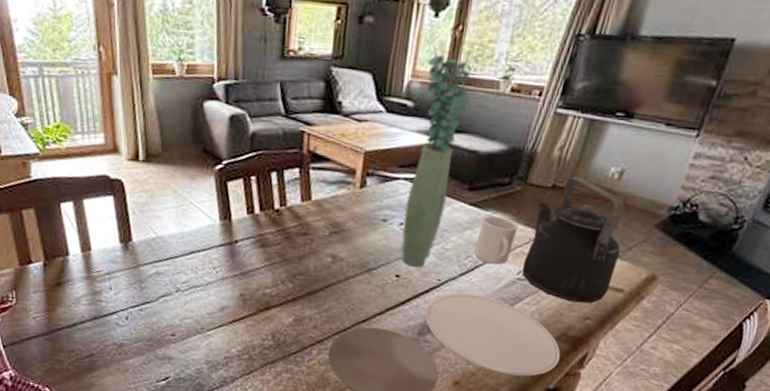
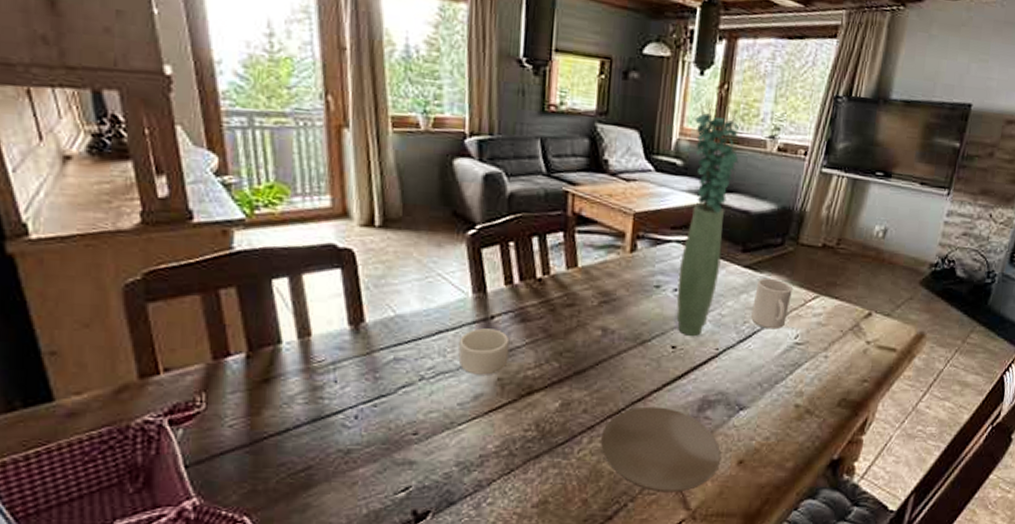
mug: none [208,250,251,291] -> present [458,327,510,375]
plate: present [425,293,561,377] -> none [704,362,842,449]
kettle: present [522,177,626,304] -> none [799,236,892,365]

